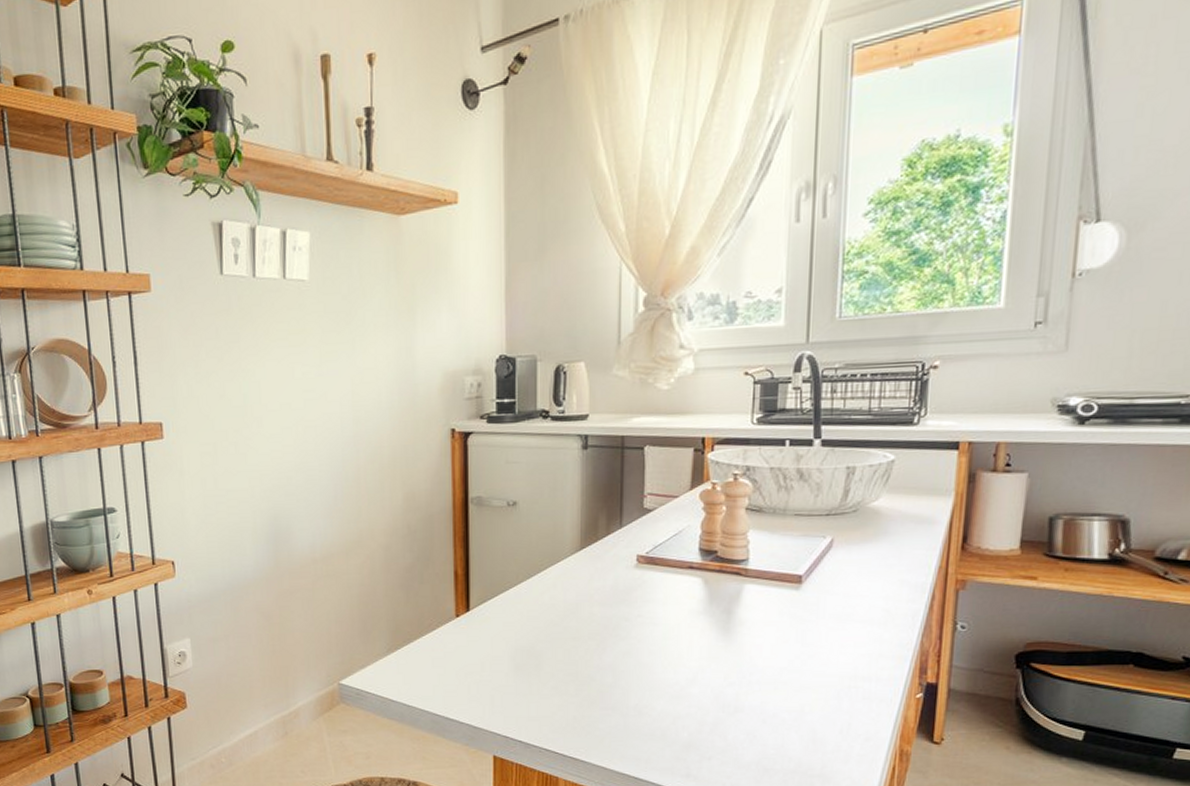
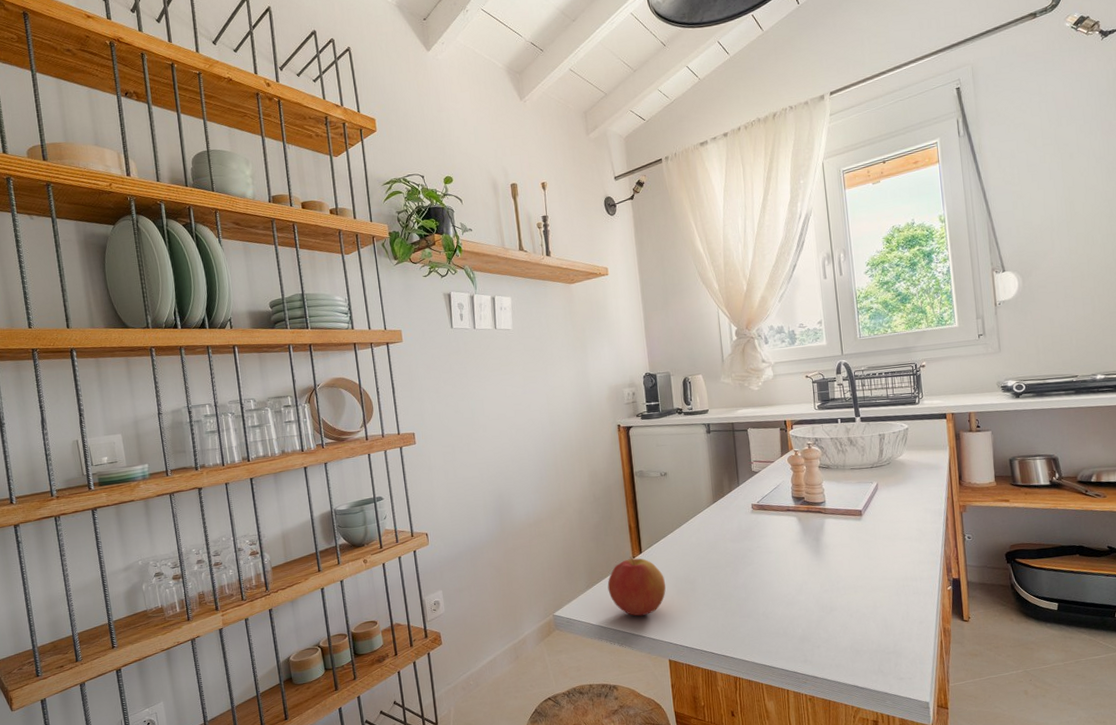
apple: none [417,615,498,695] -> present [607,557,666,616]

